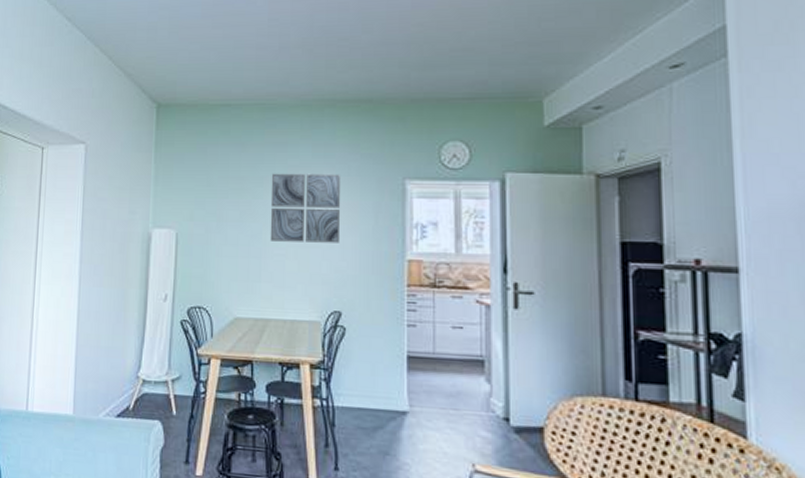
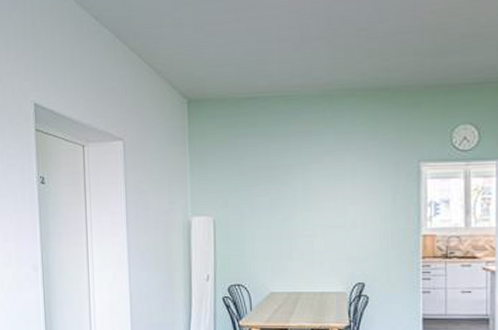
wall art: present [270,173,341,243] -> none [298,159,363,224]

